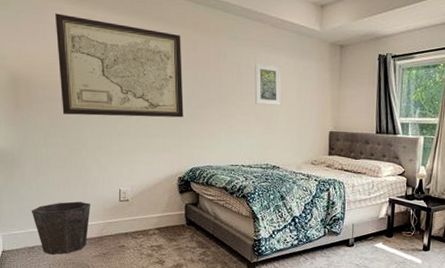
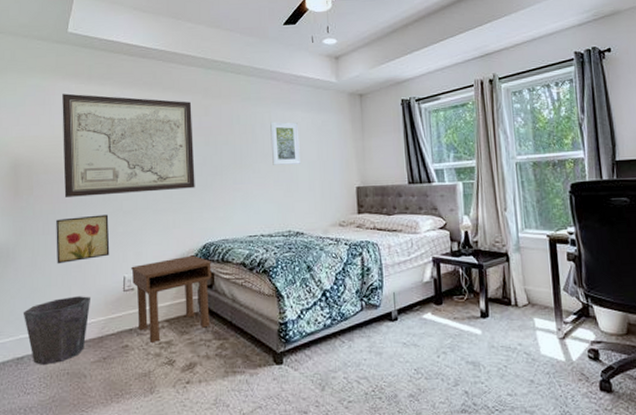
wall art: none [56,133,106,173] -> present [56,214,110,264]
nightstand: none [126,176,197,246] -> present [131,255,212,344]

